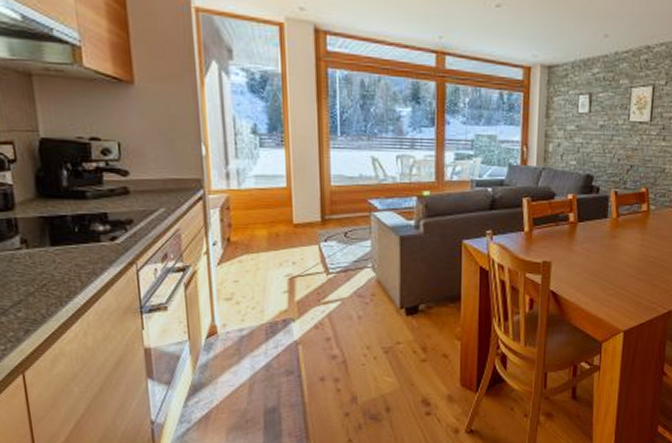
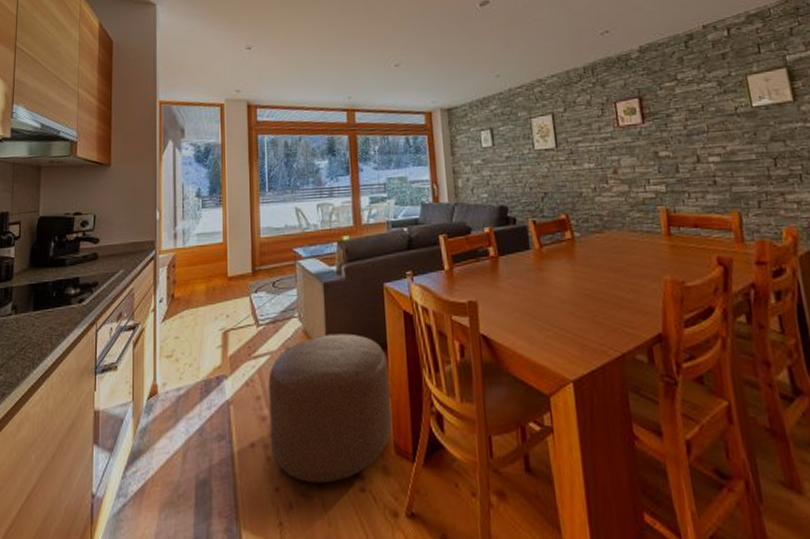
ottoman: none [339,284,461,409] -> present [268,333,393,484]

